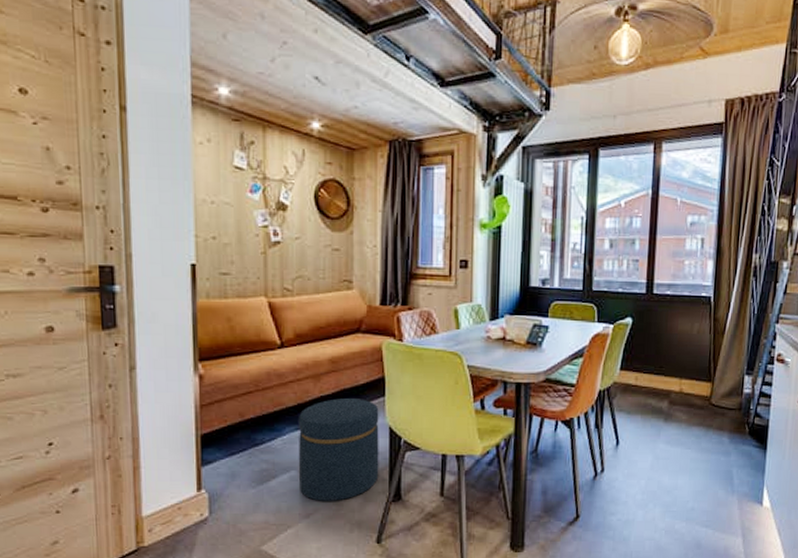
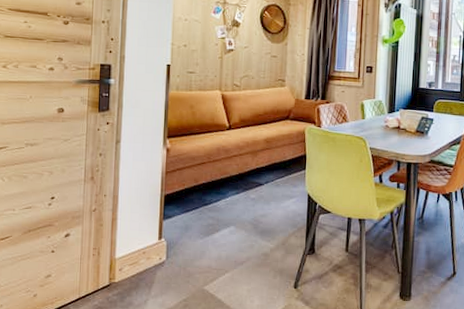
ottoman: present [299,398,379,501] -> none [236,170,301,252]

